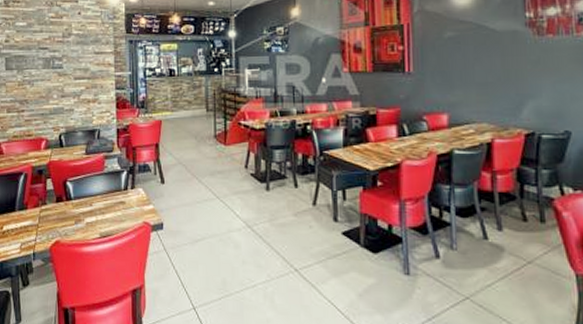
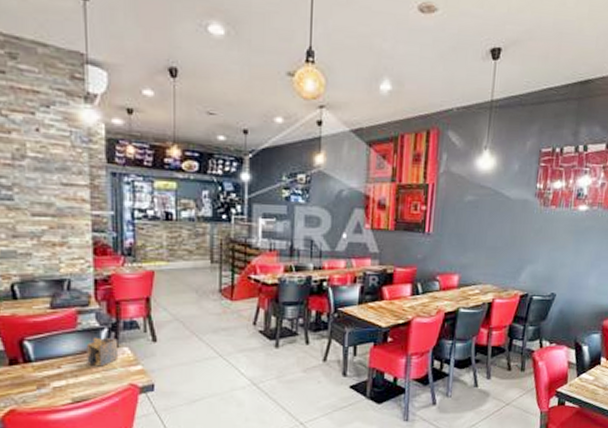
napkin holder: none [111,180,135,206] -> present [86,338,119,367]

